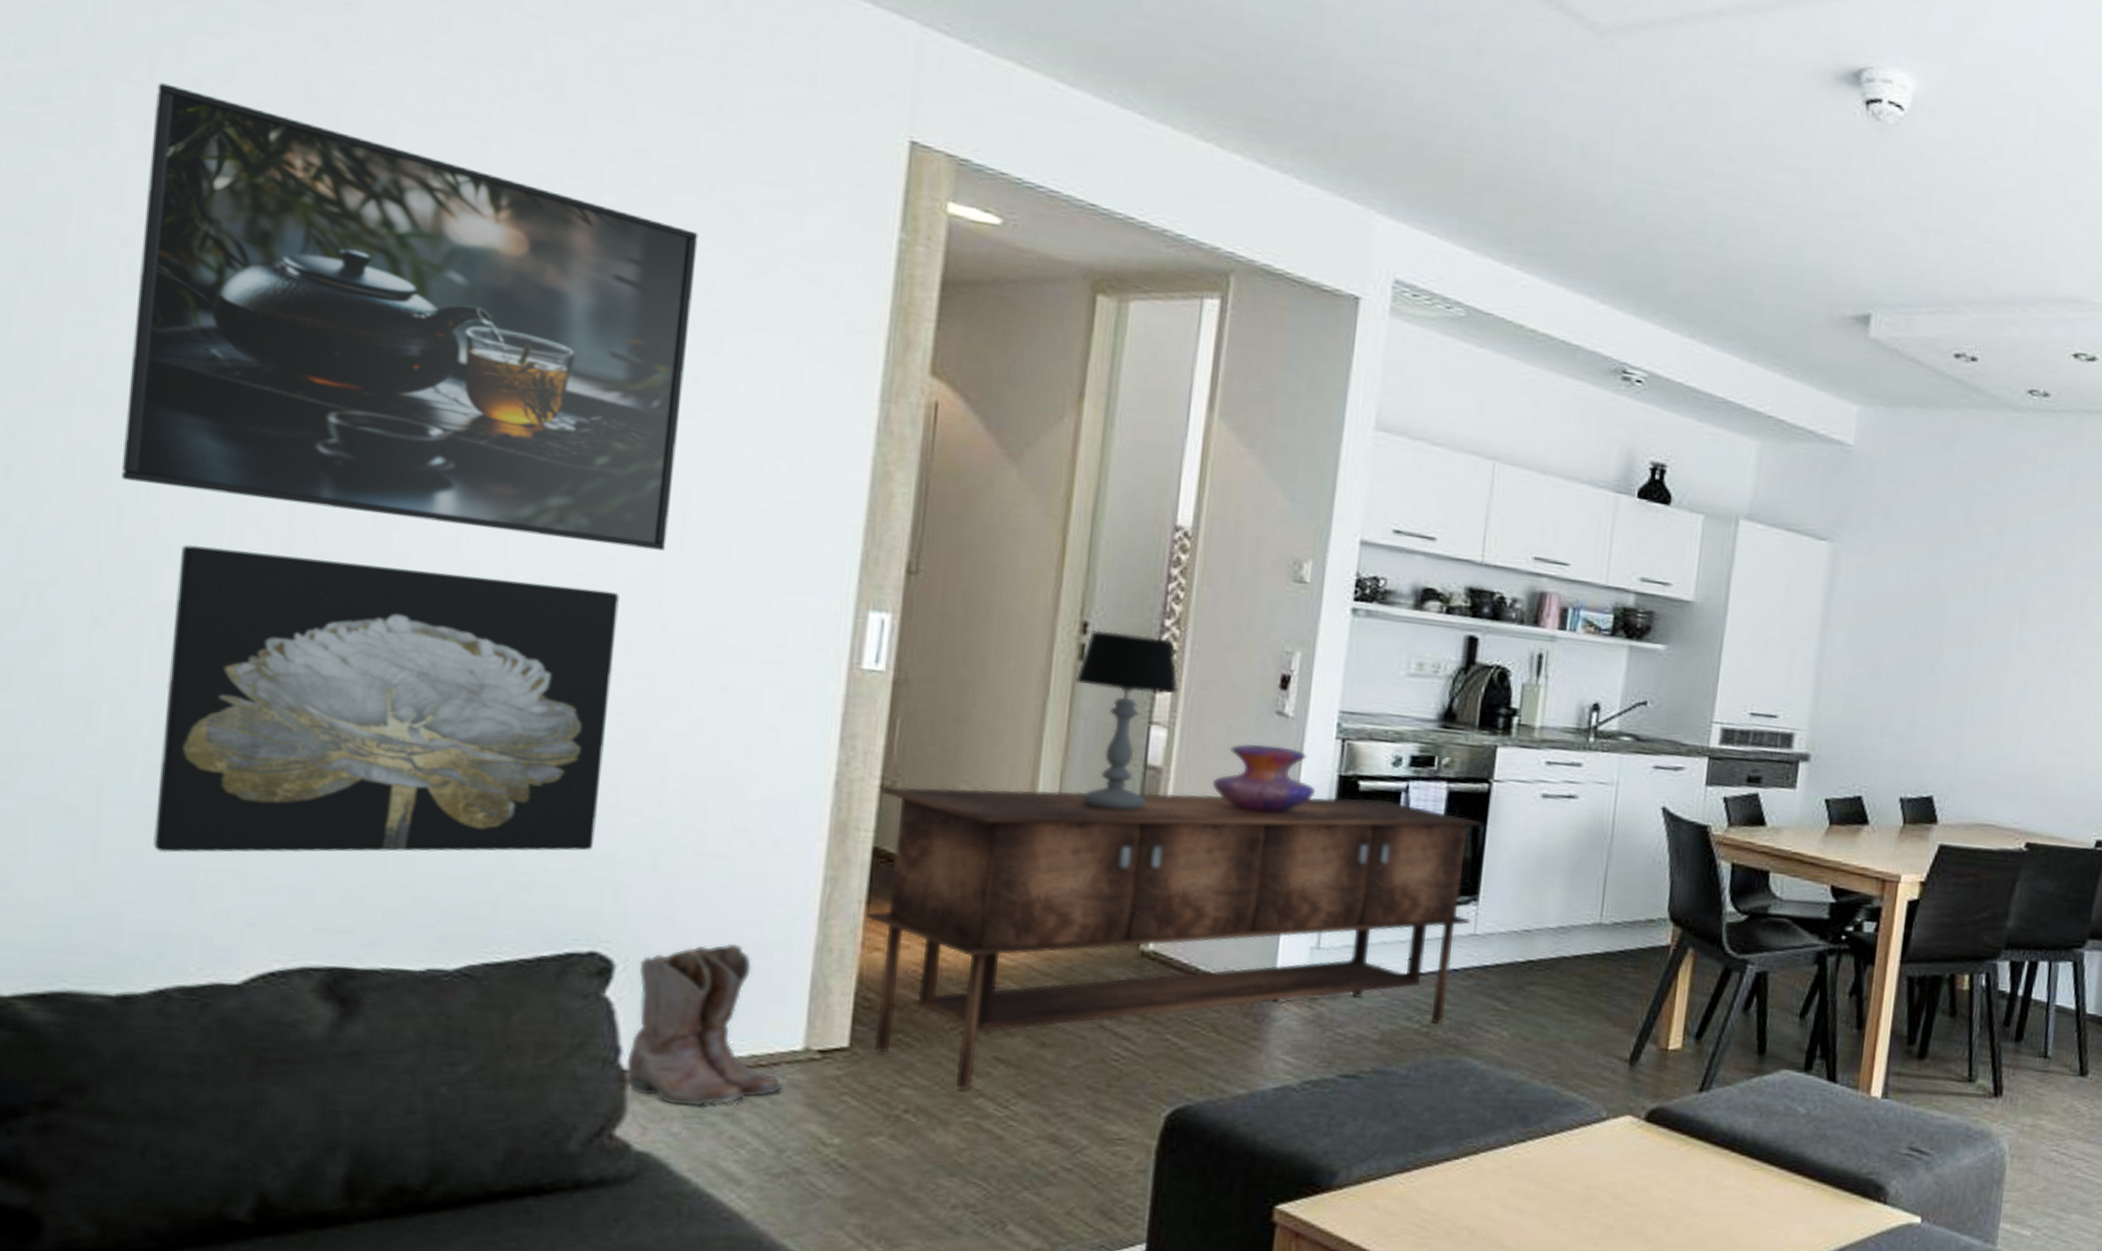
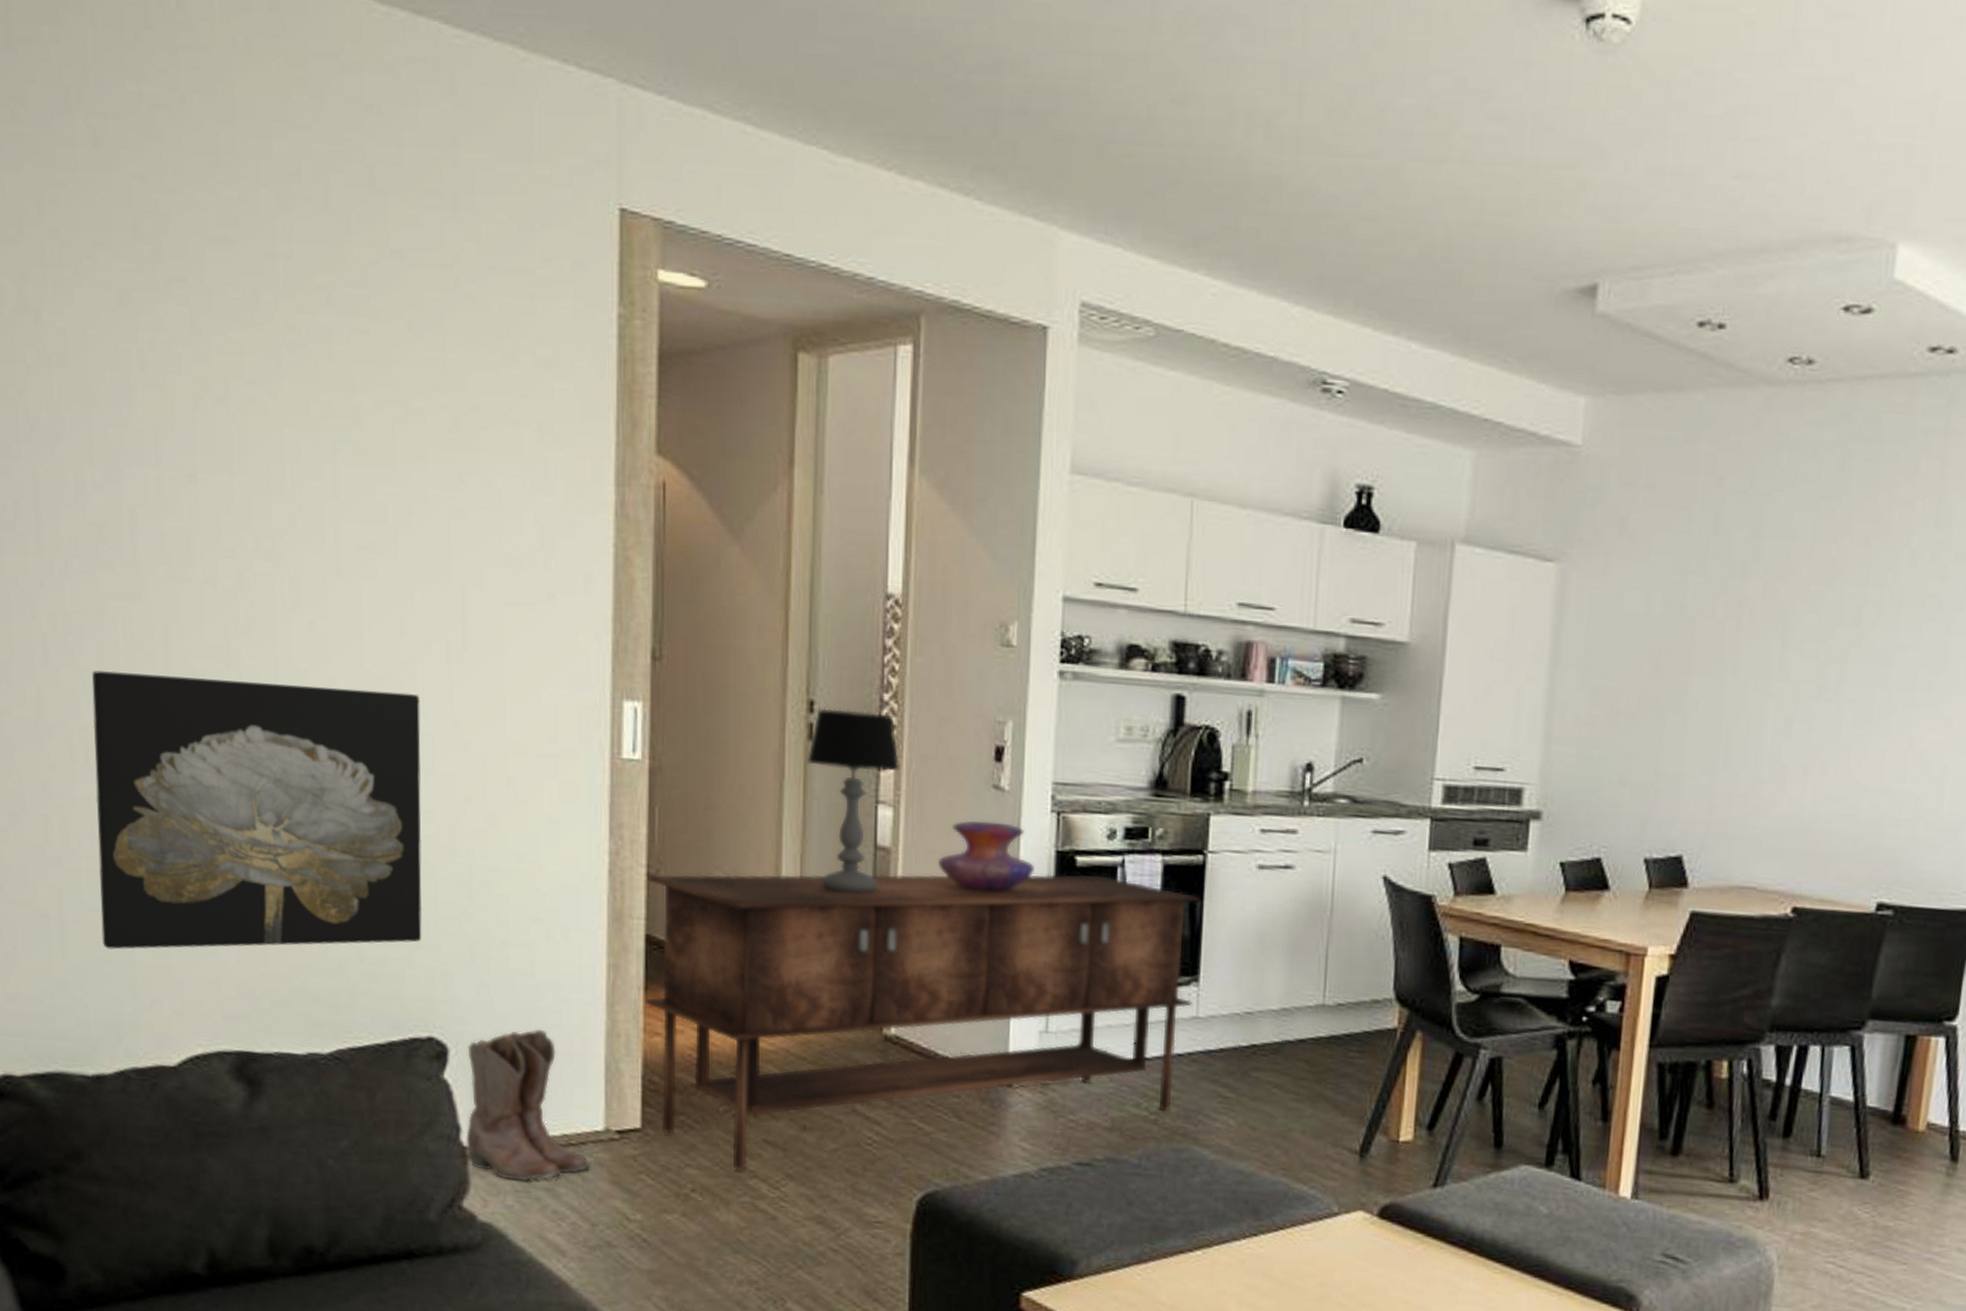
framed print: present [122,82,699,551] -> none [26,237,452,651]

